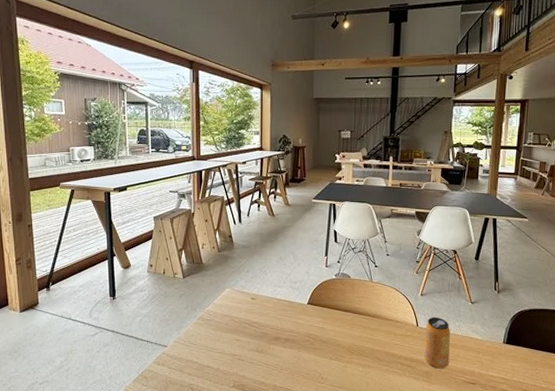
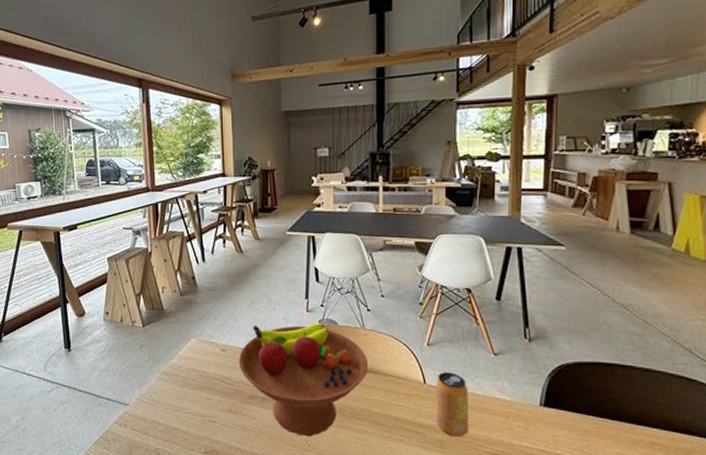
fruit bowl: none [266,276,374,371] -> present [238,323,369,437]

